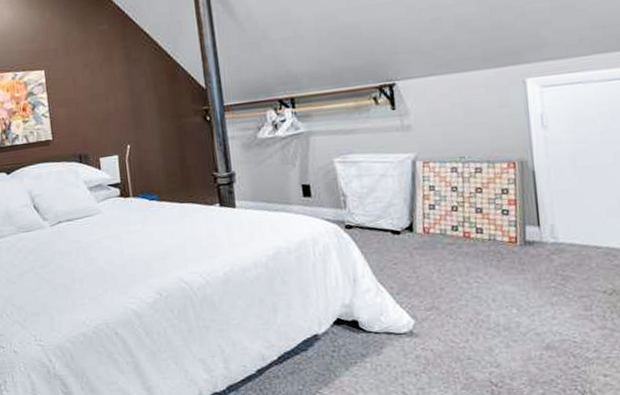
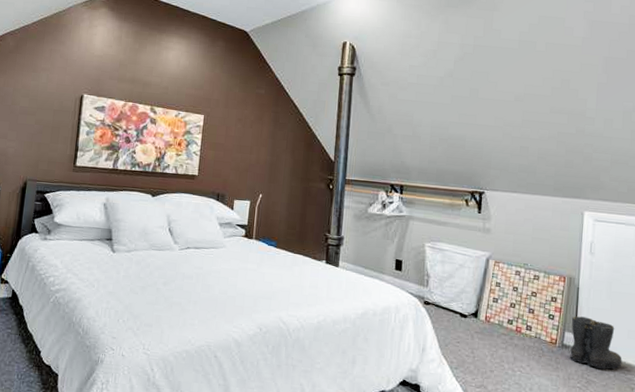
boots: none [531,203,605,261] -> present [570,316,622,370]

